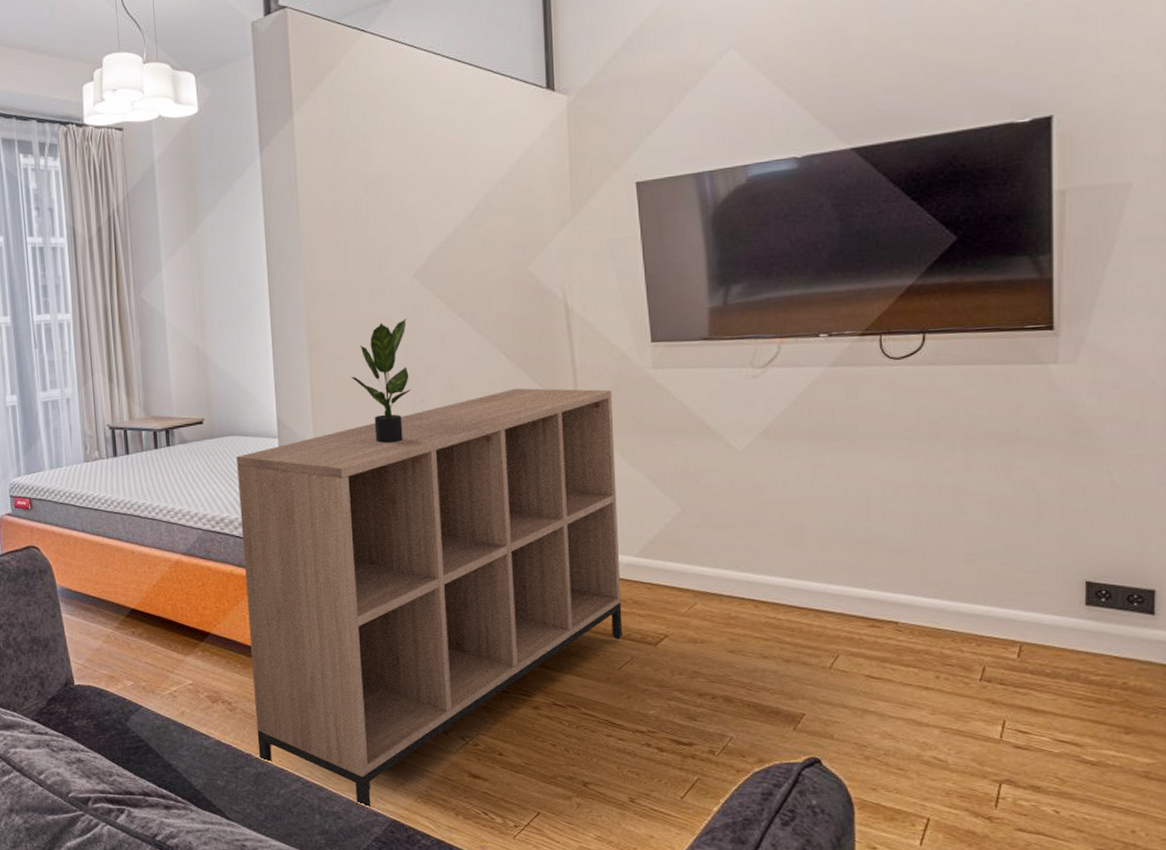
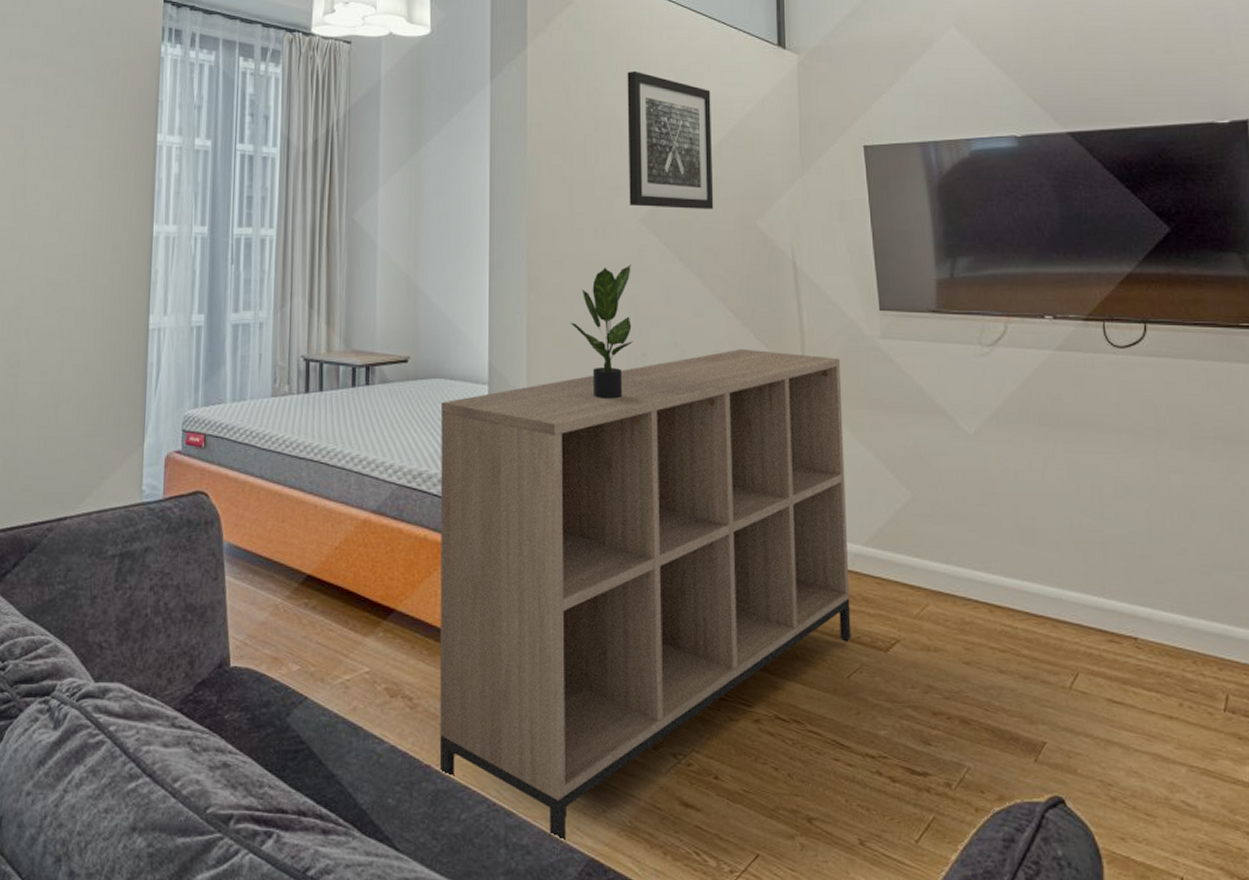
wall art: none [394,129,485,263] -> present [627,70,714,209]

